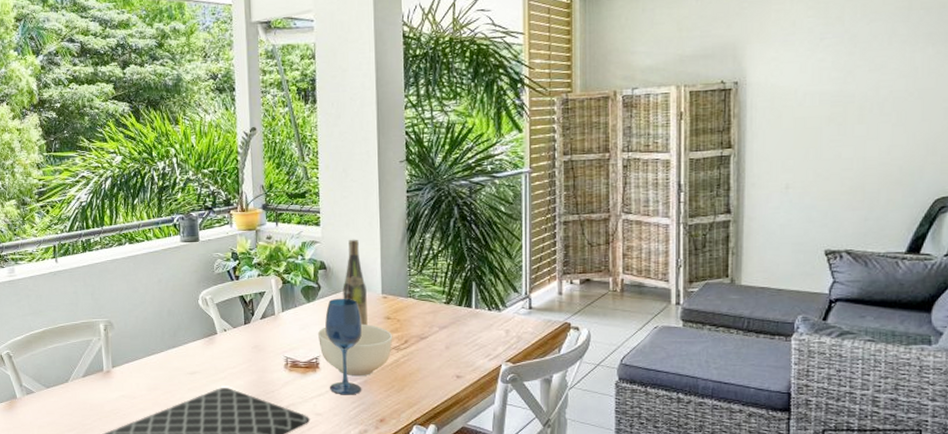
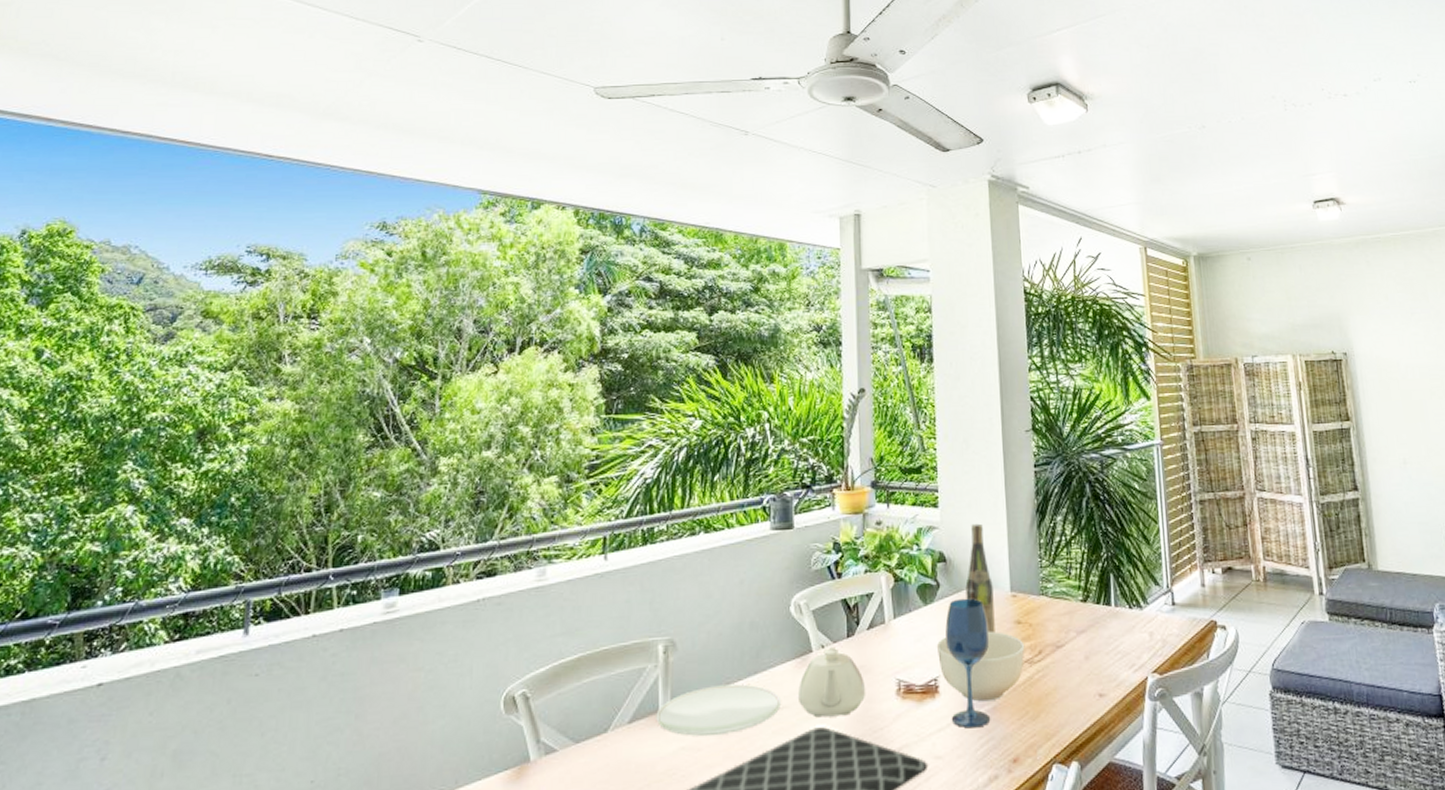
plate: none [102,354,195,389] -> present [656,684,782,737]
teapot: none [206,330,260,381] -> present [797,646,866,718]

